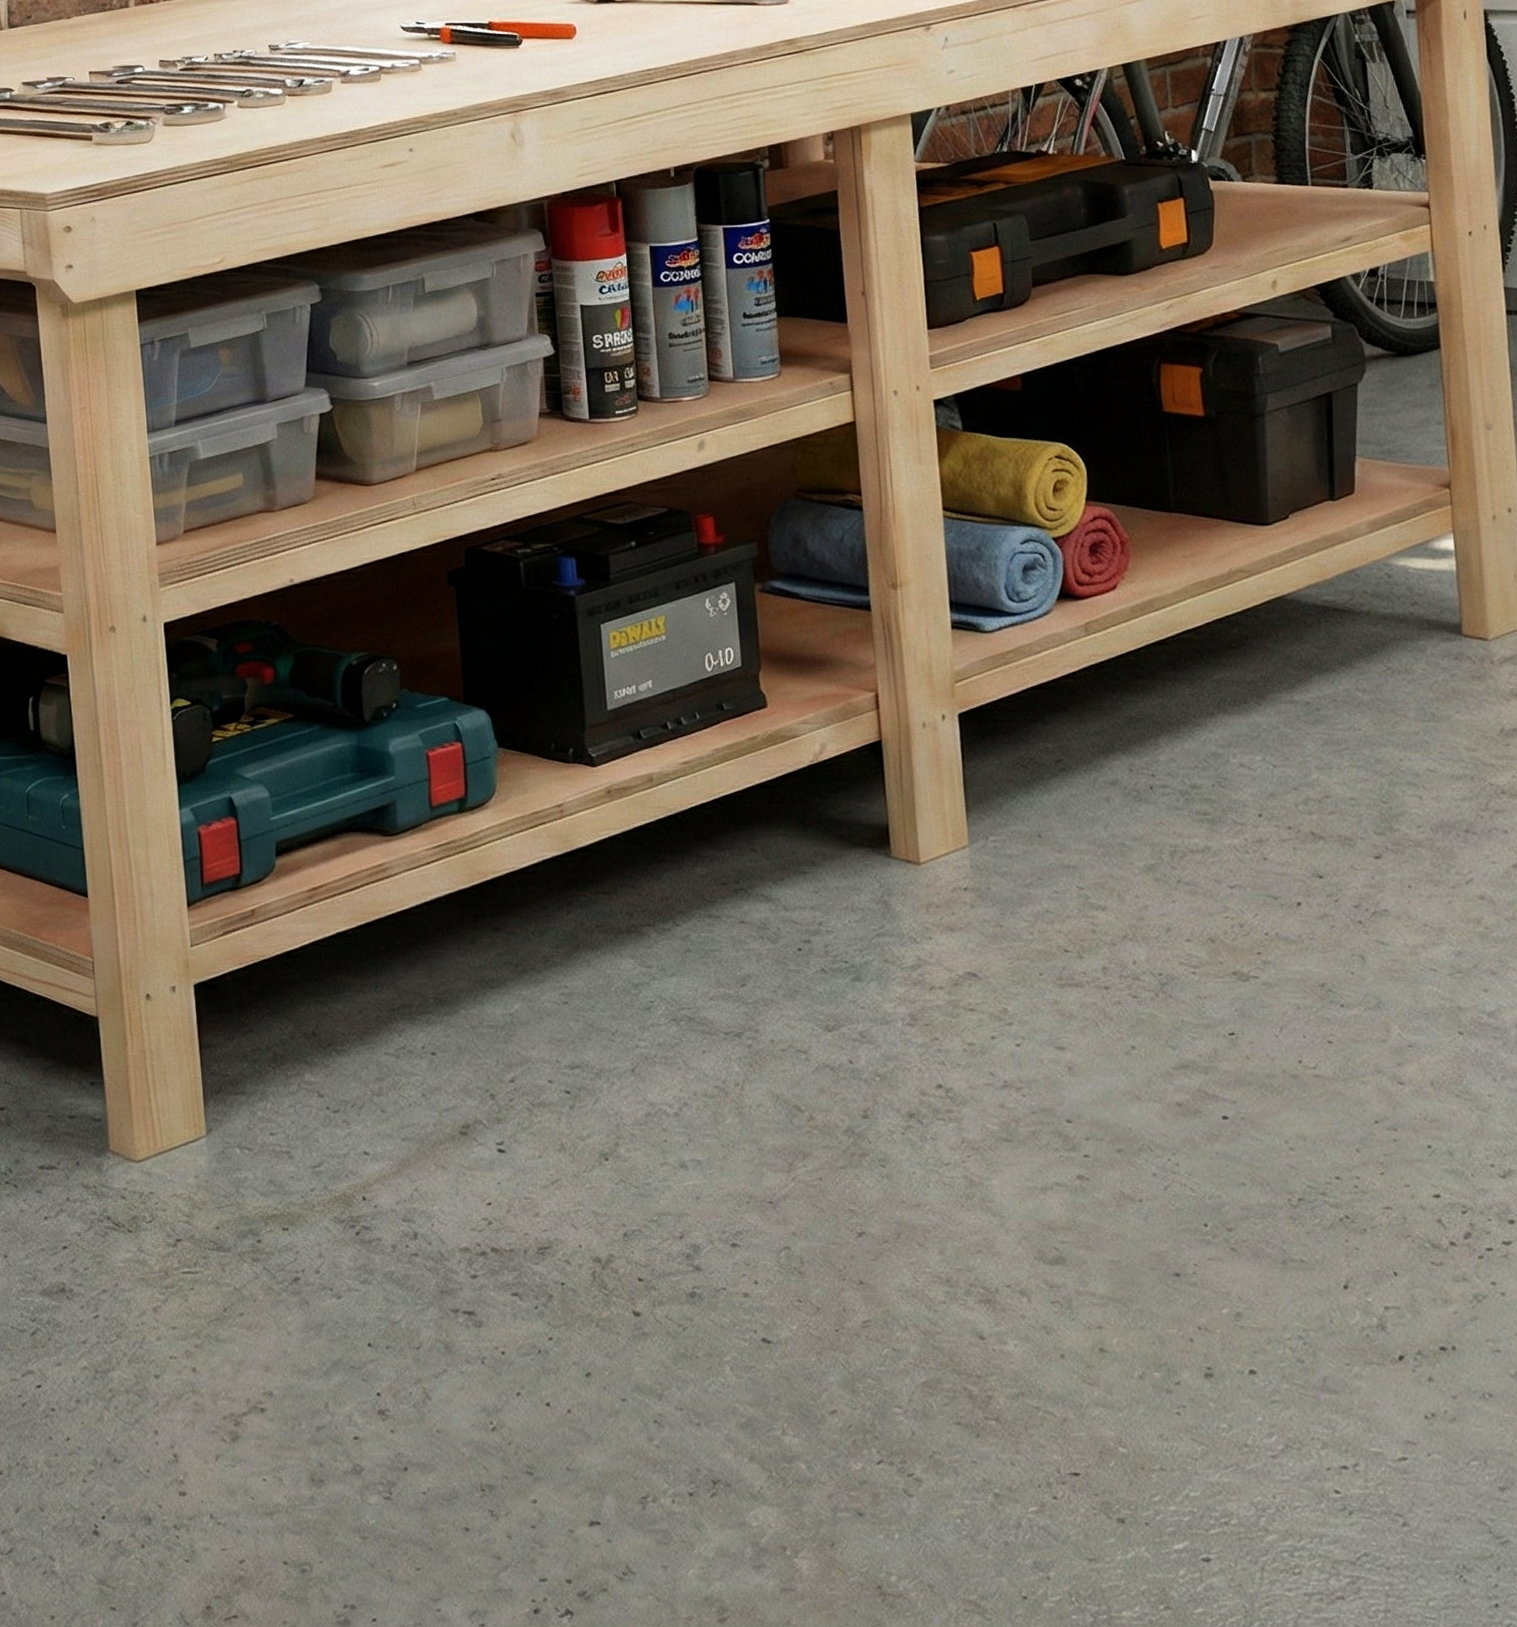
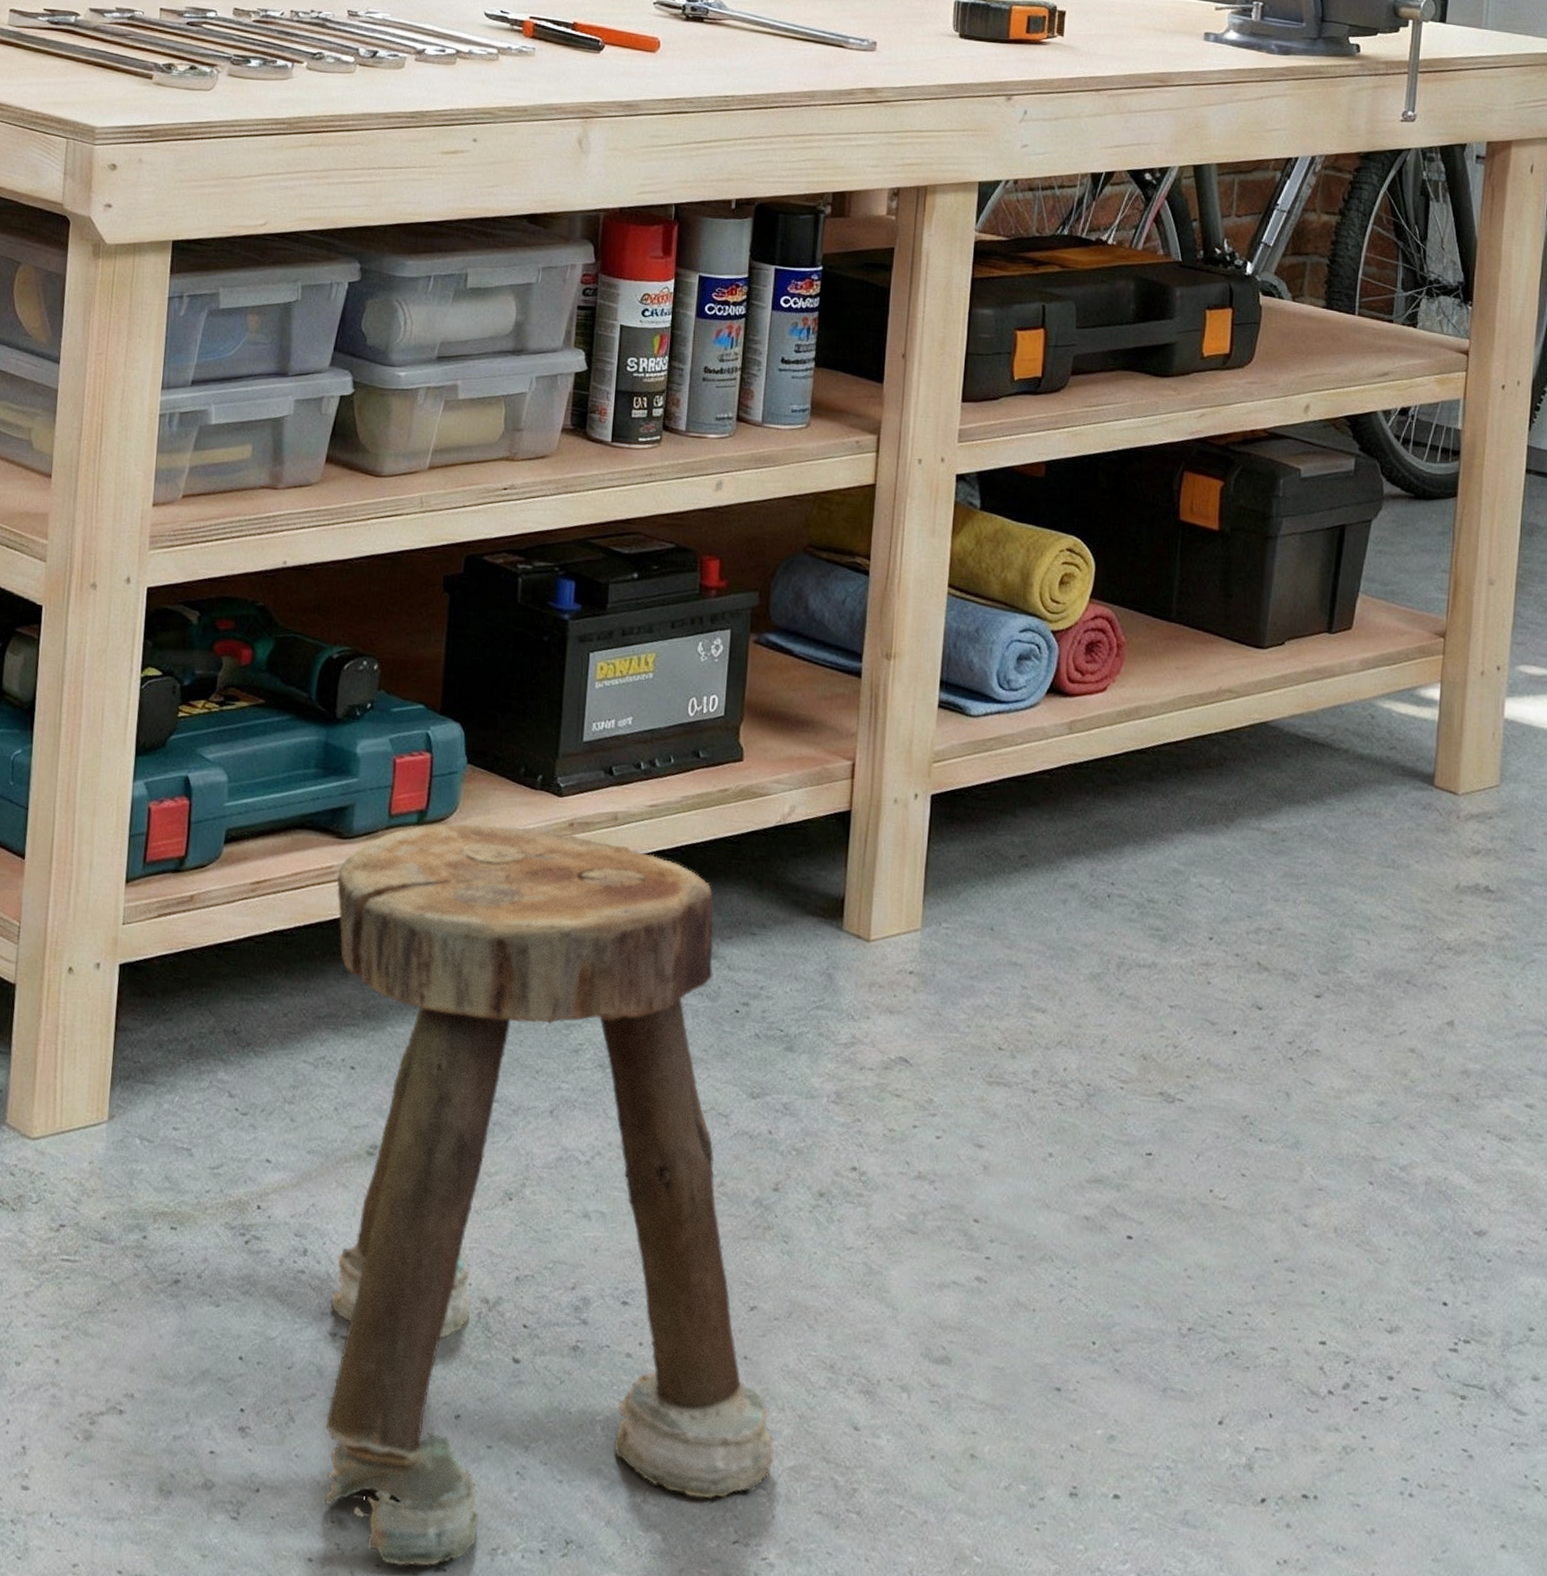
stool: none [389,801,905,1524] -> present [324,822,774,1566]

